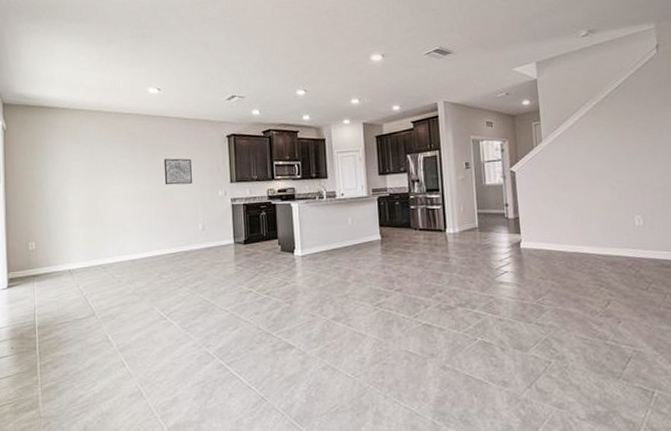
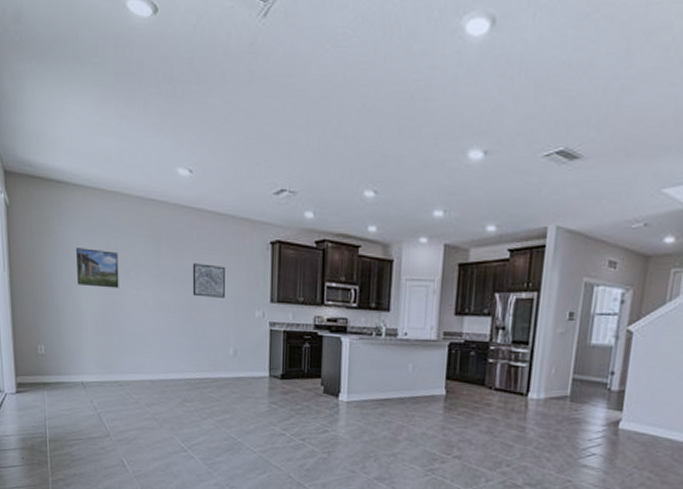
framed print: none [64,157,102,188] -> present [76,248,119,288]

